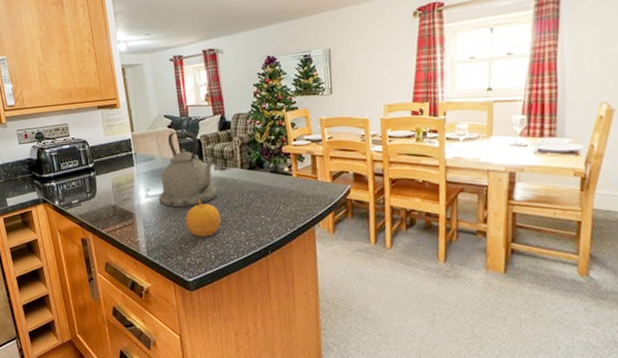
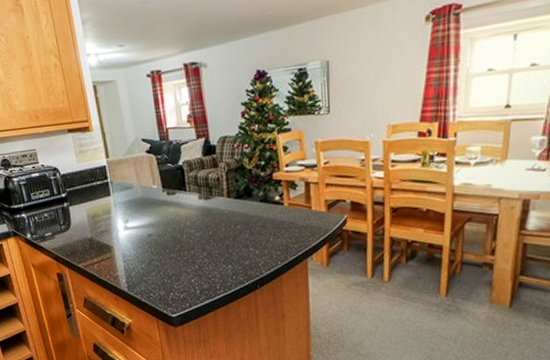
kettle: present [159,131,218,208] -> none [138,157,202,240]
fruit: present [186,199,221,237] -> none [168,230,206,271]

